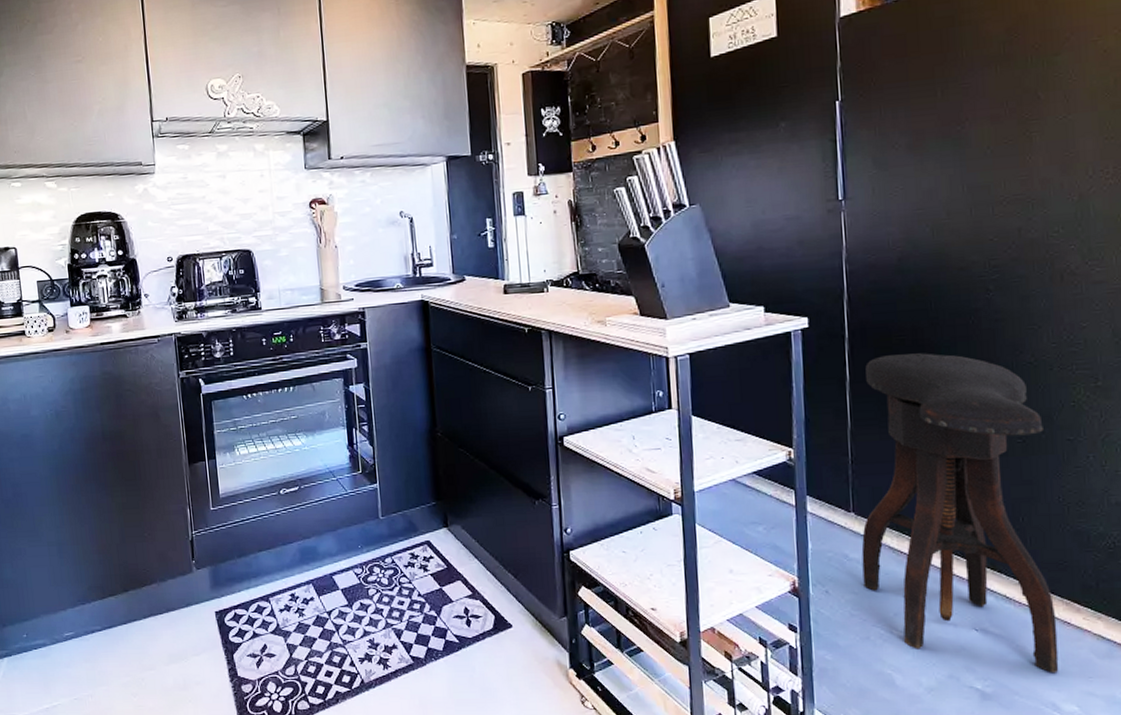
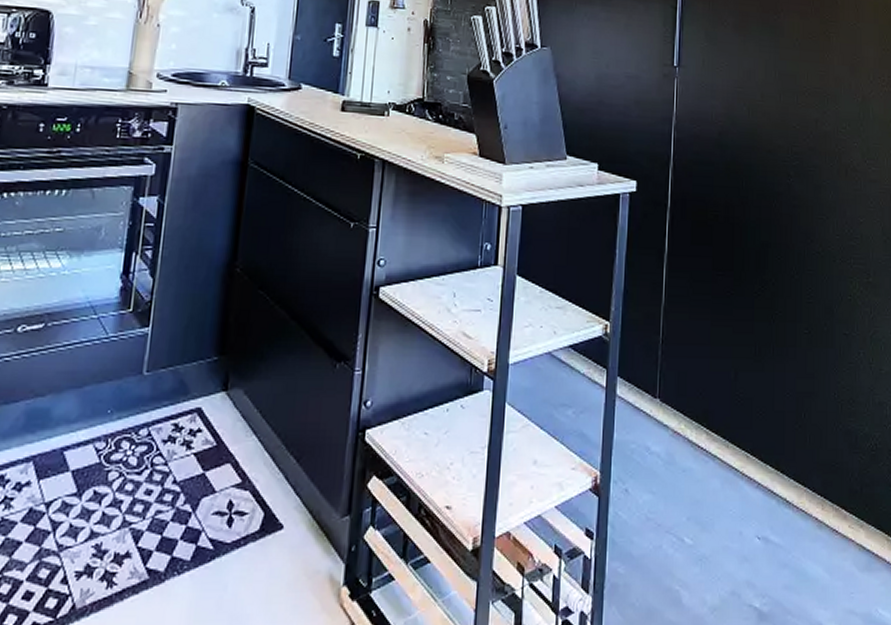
stool: present [861,353,1059,674] -> none [661,230,827,589]

